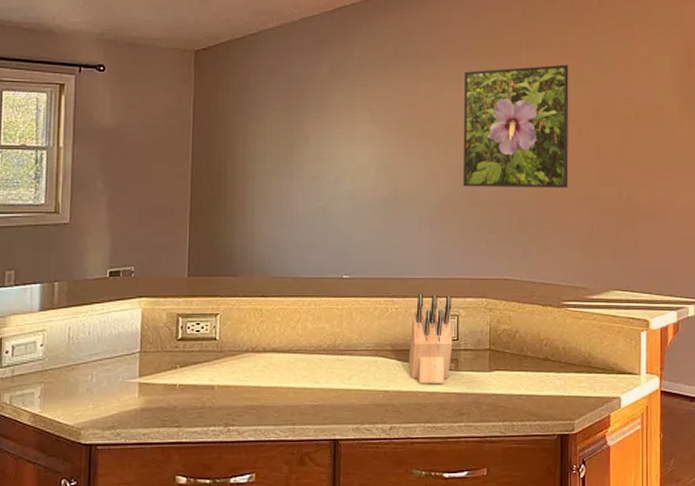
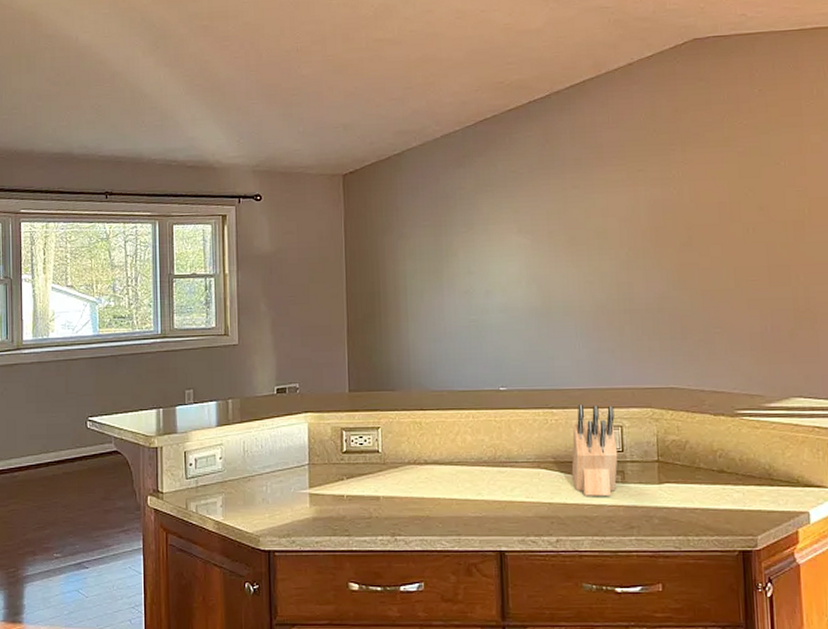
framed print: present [463,64,569,188] -> none [614,159,736,294]

